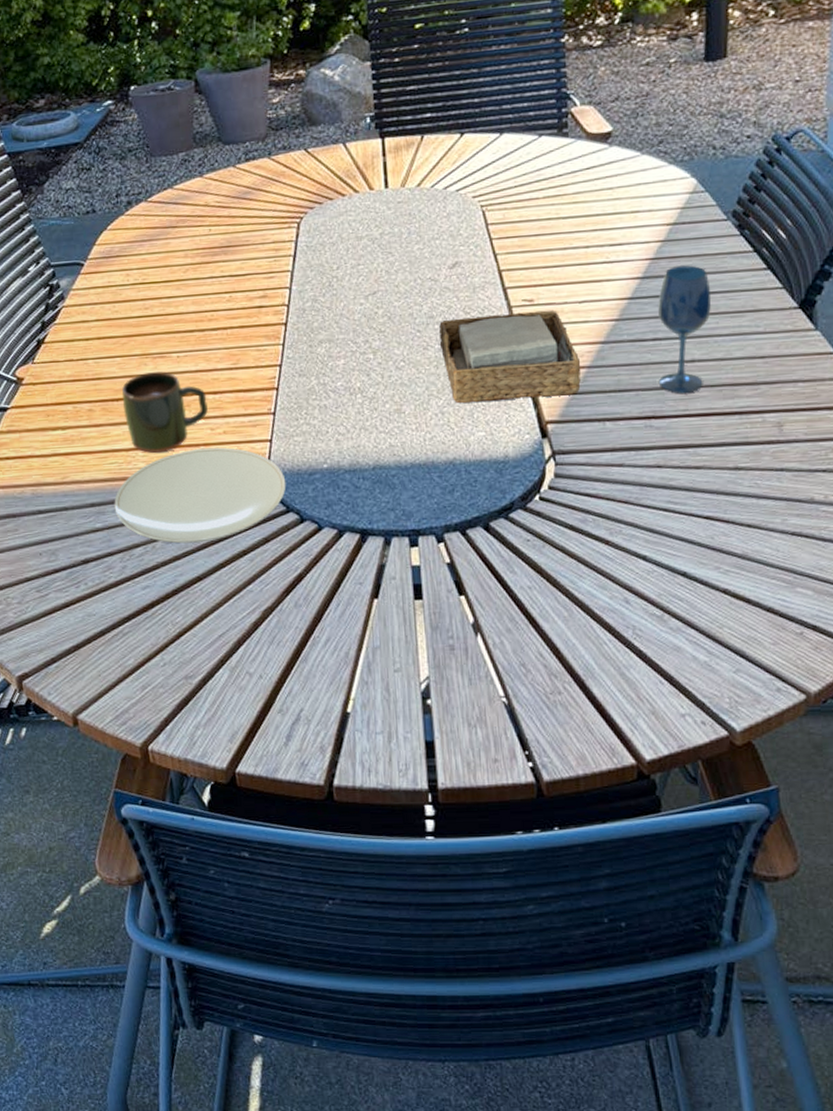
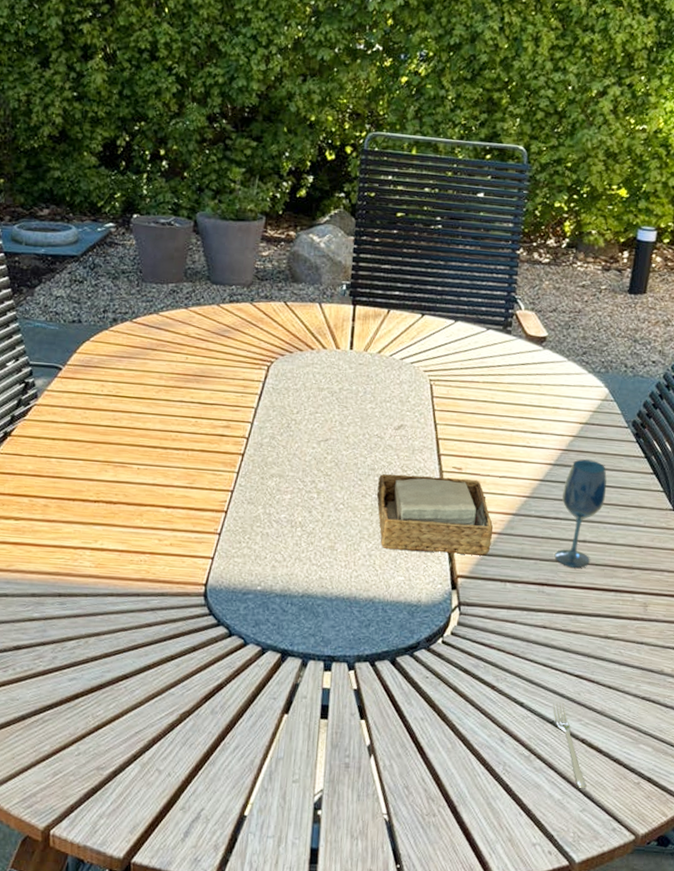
plate: present [114,447,286,544] -> none [54,556,221,644]
mug: present [121,371,208,453] -> none [77,479,160,555]
fork: none [682,551,737,647] -> present [552,702,587,789]

